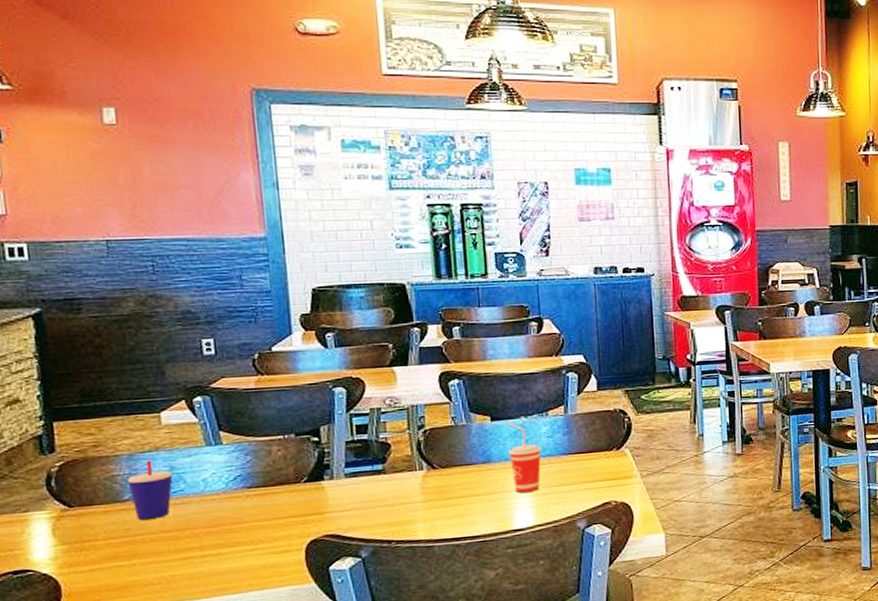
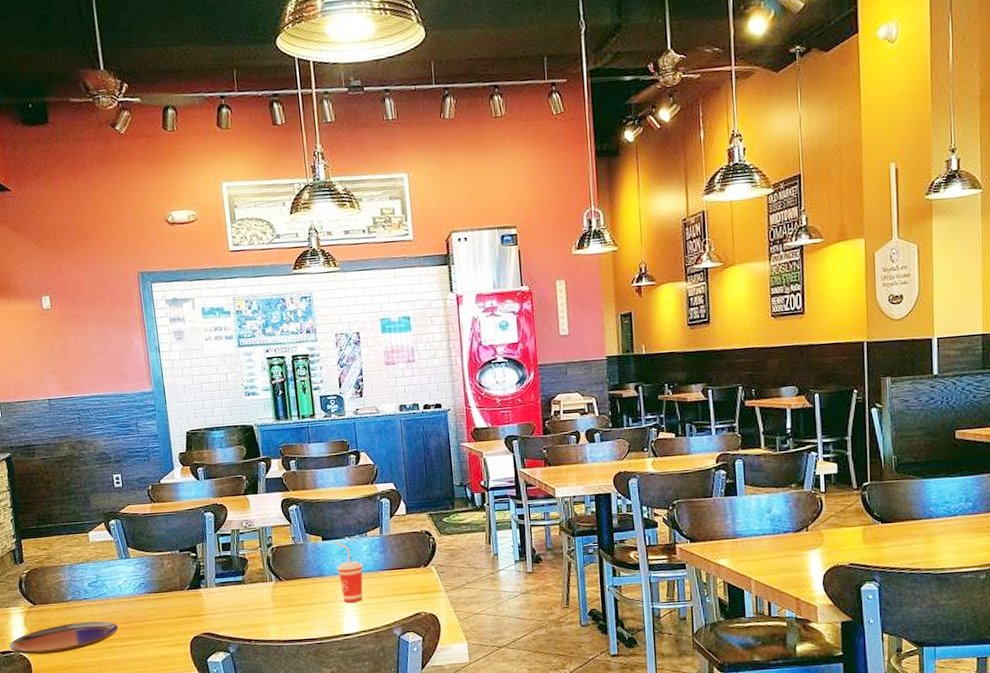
plate: none [26,525,200,574] -> present [10,621,118,655]
beverage cup: present [127,460,173,520] -> none [69,569,99,616]

